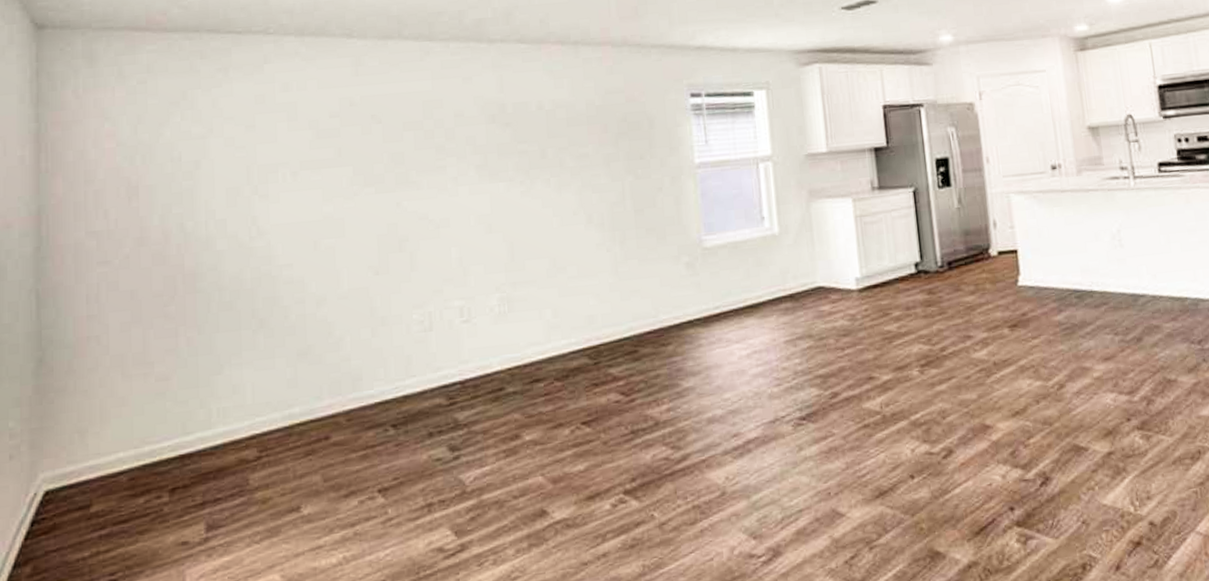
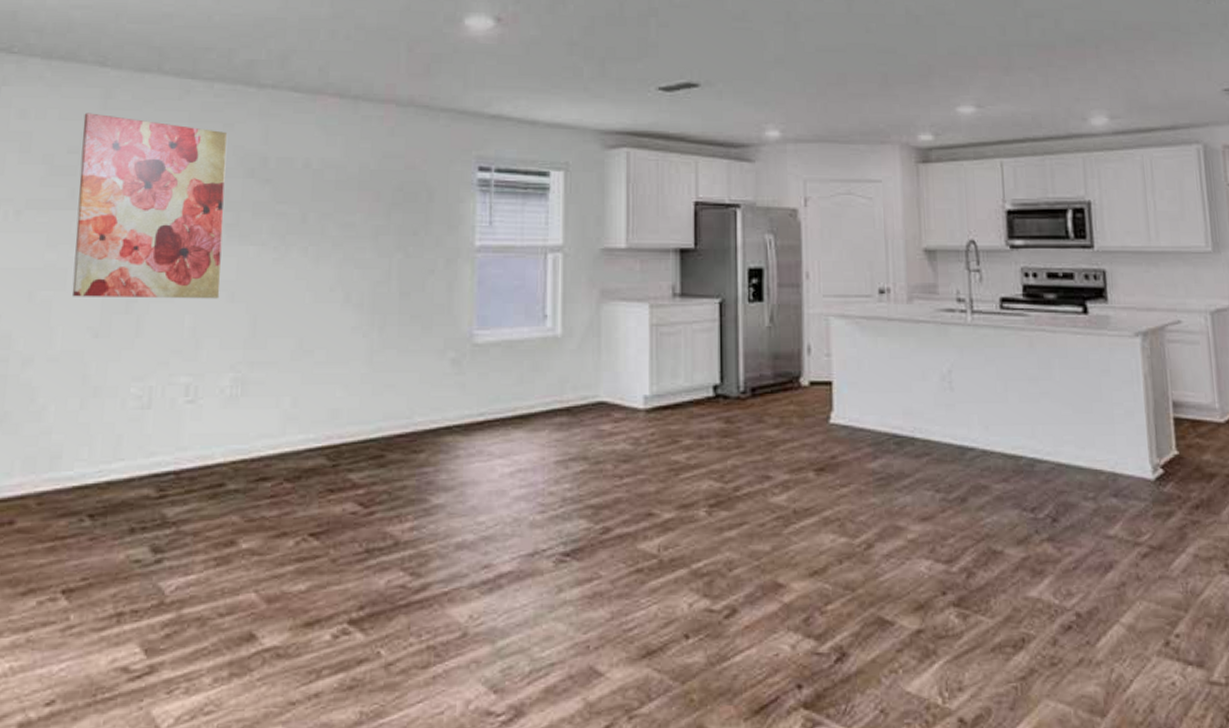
wall art: none [339,80,479,242] -> present [71,113,227,299]

